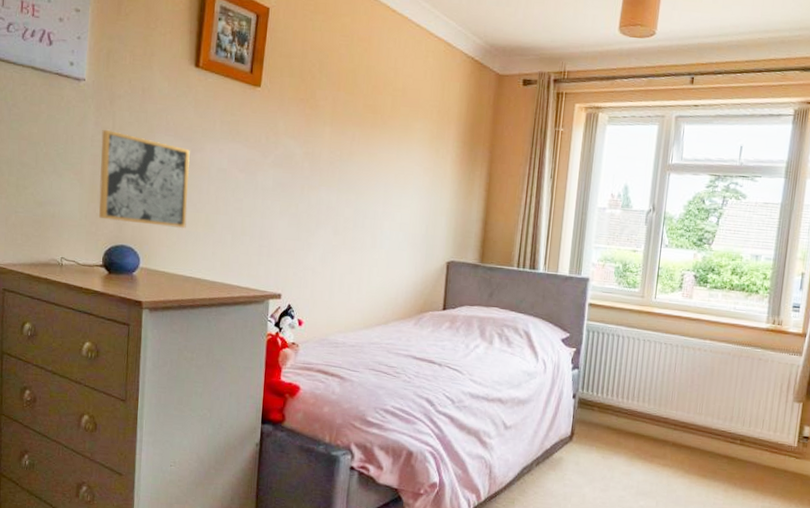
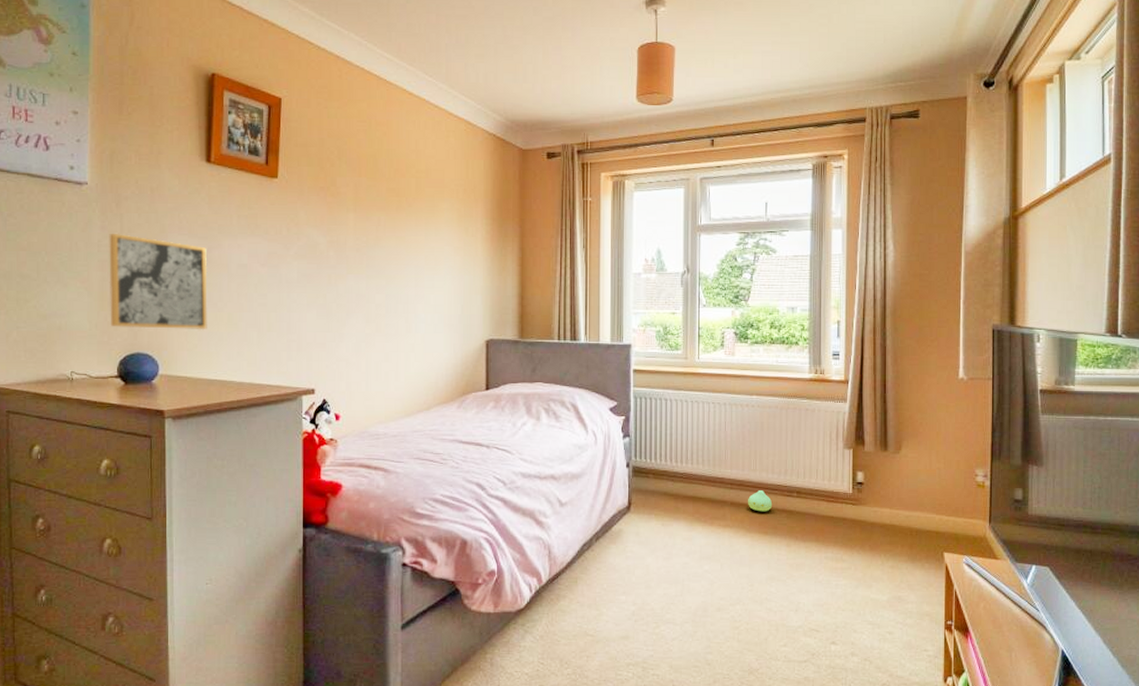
plush toy: none [690,434,715,456] -> present [748,491,773,512]

